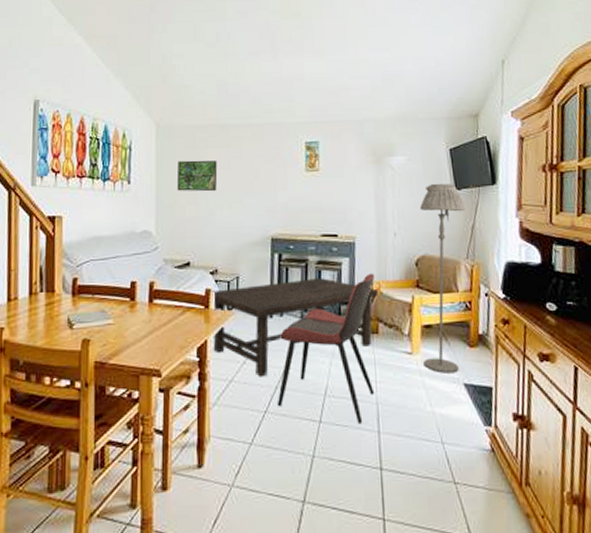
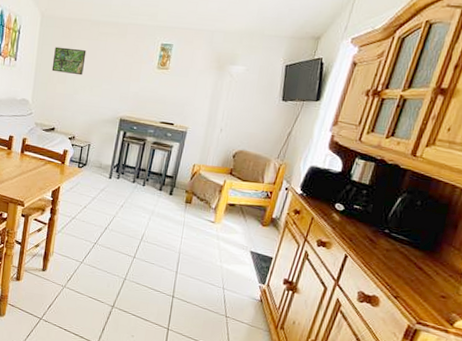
coffee table: present [212,278,378,377] -> none [63,152,198,219]
dining chair: present [277,273,375,423] -> none [104,157,198,264]
floor lamp: present [420,183,465,374] -> none [222,93,287,242]

